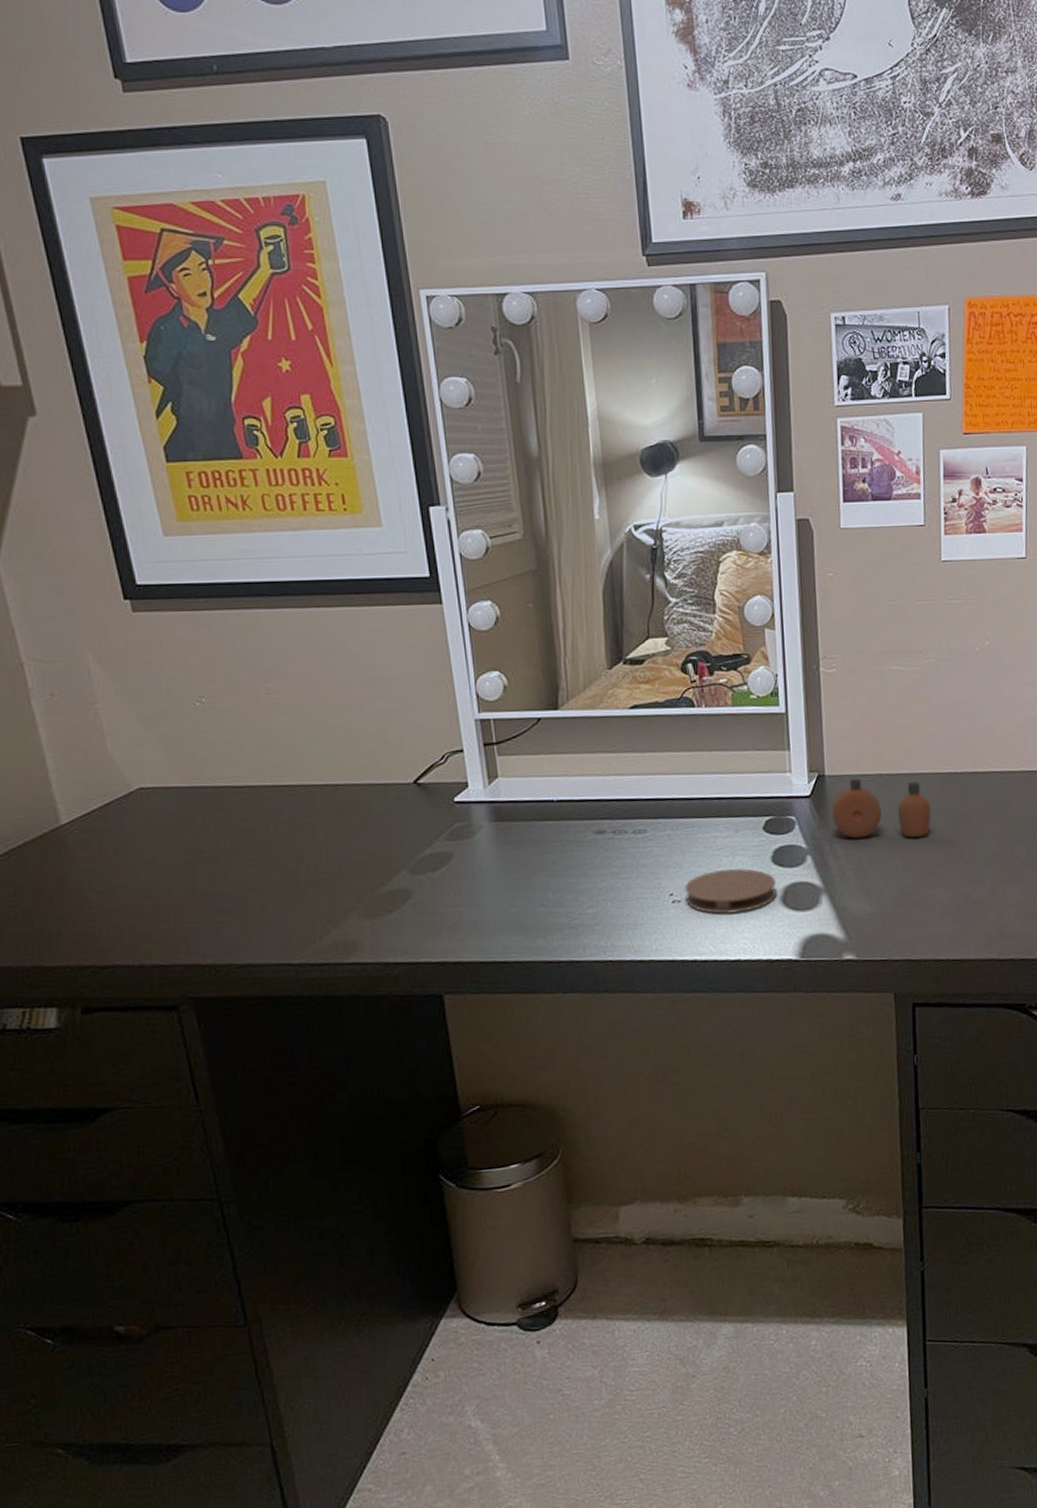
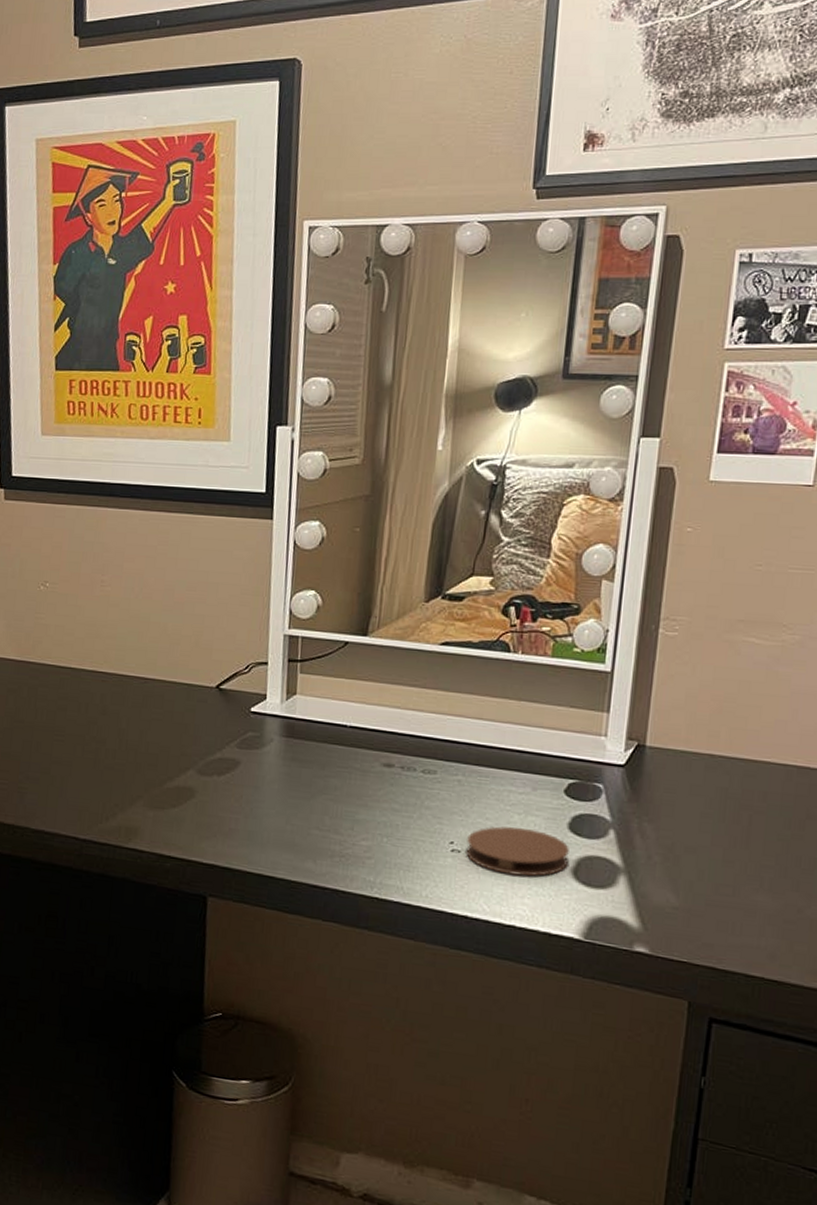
perfume bottle: present [832,778,931,839] -> none [647,754,769,833]

